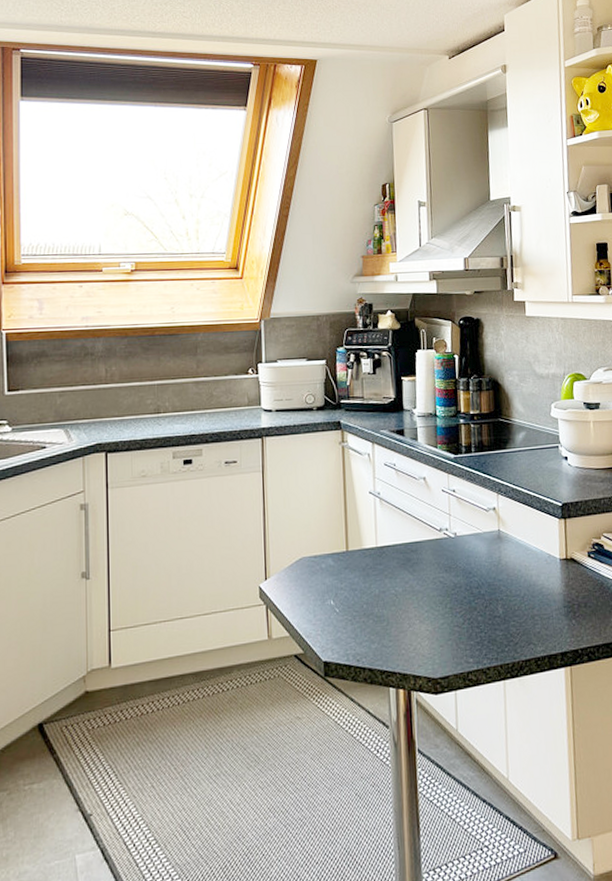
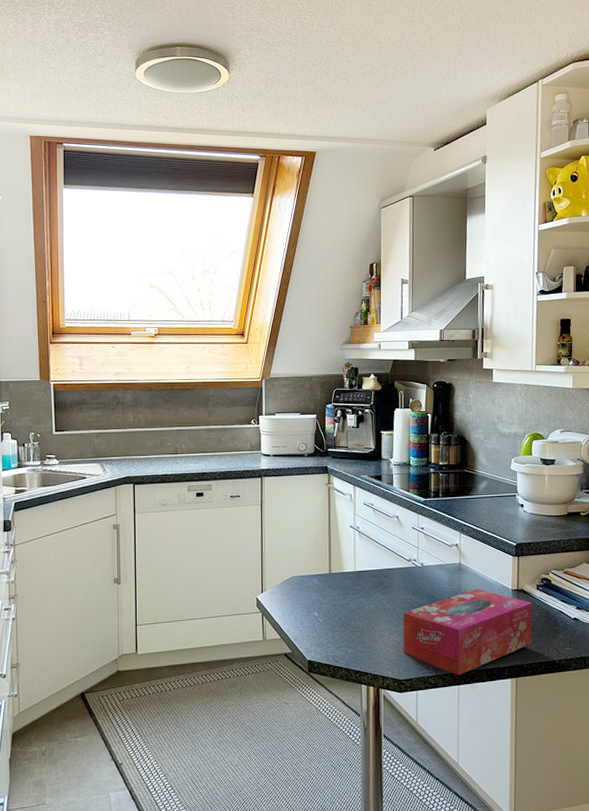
tissue box: none [435,560,586,668] -> present [402,588,532,675]

